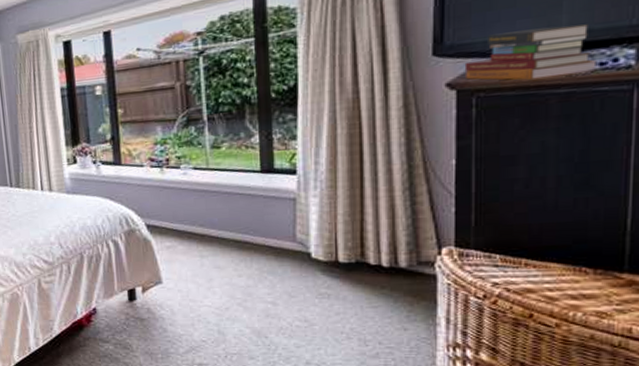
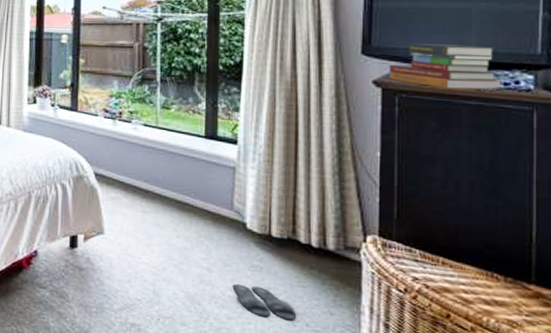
slippers: none [300,312,367,341] -> present [232,283,296,321]

